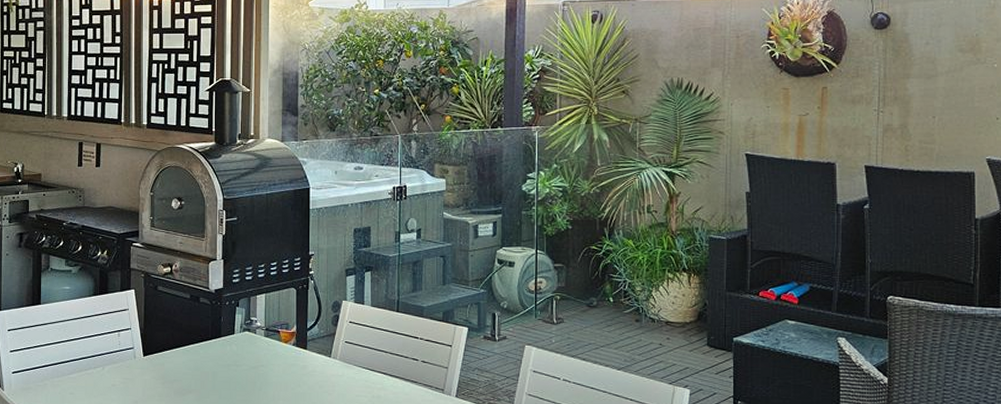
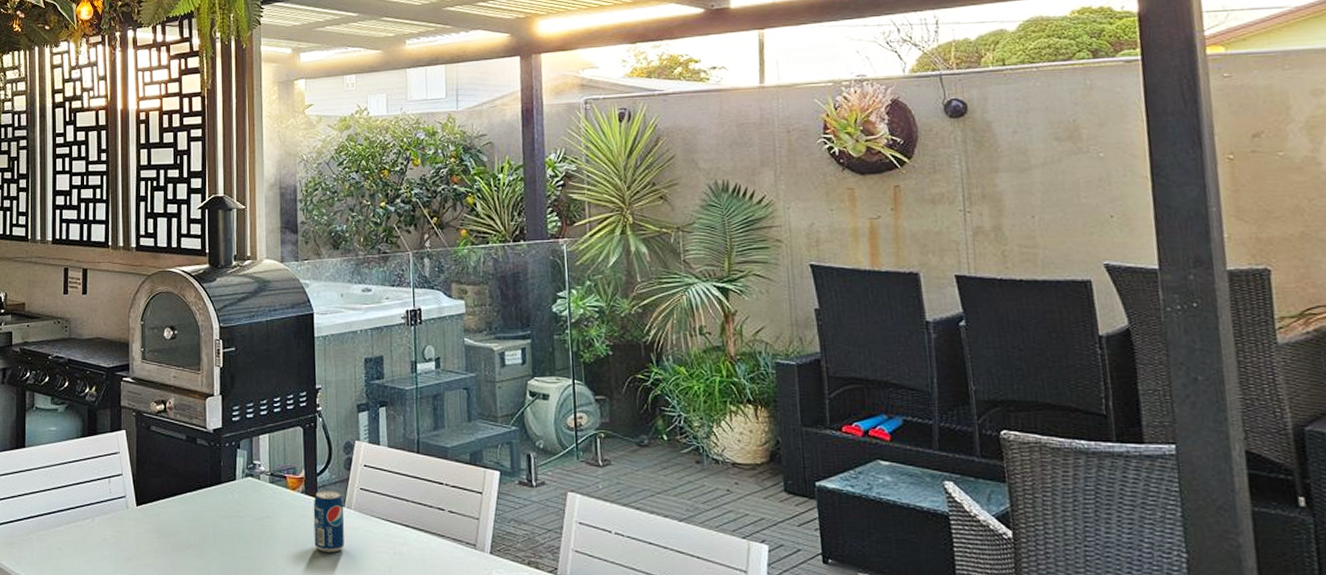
beverage can: none [303,343,330,396] -> present [313,490,344,553]

